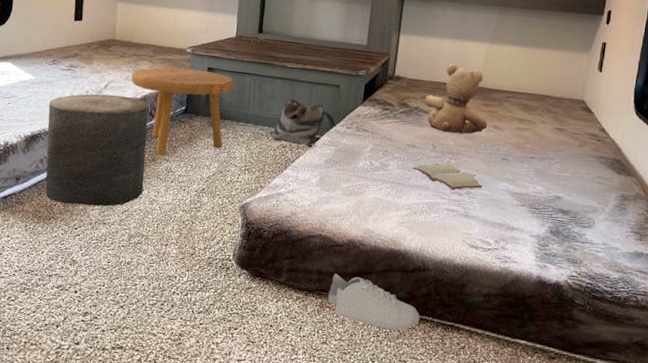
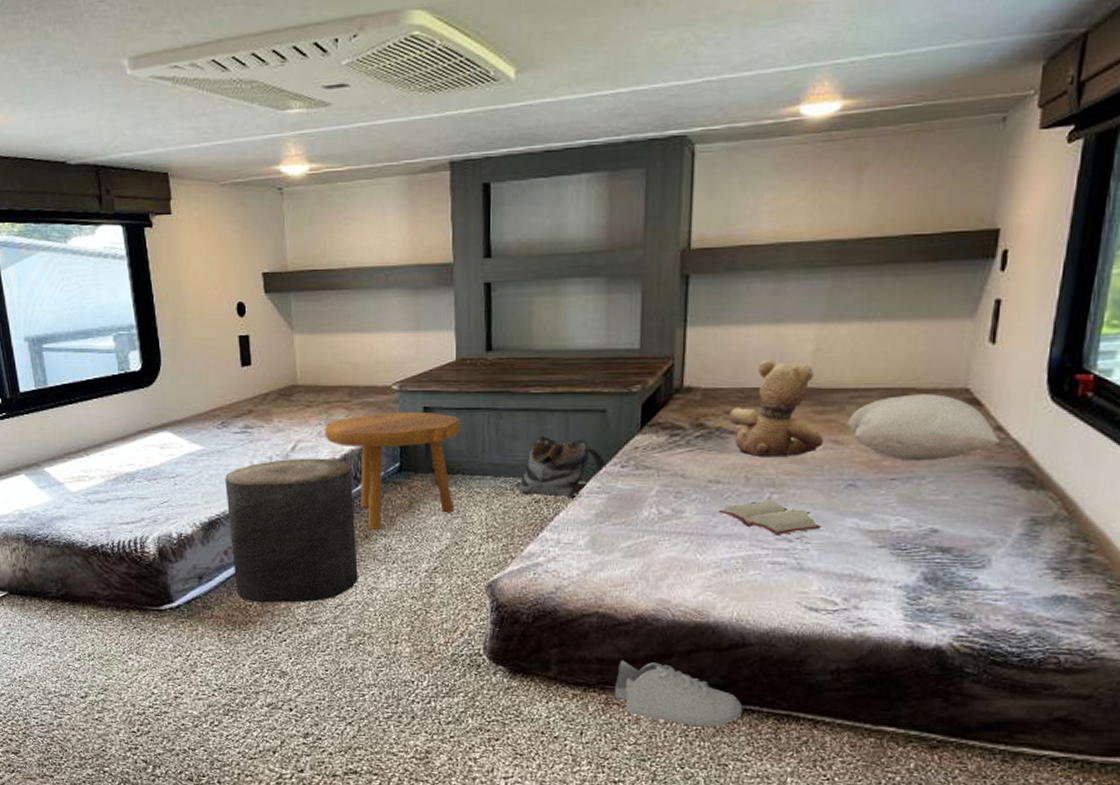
pillow: none [504,100,603,148] -> present [847,394,1001,461]

